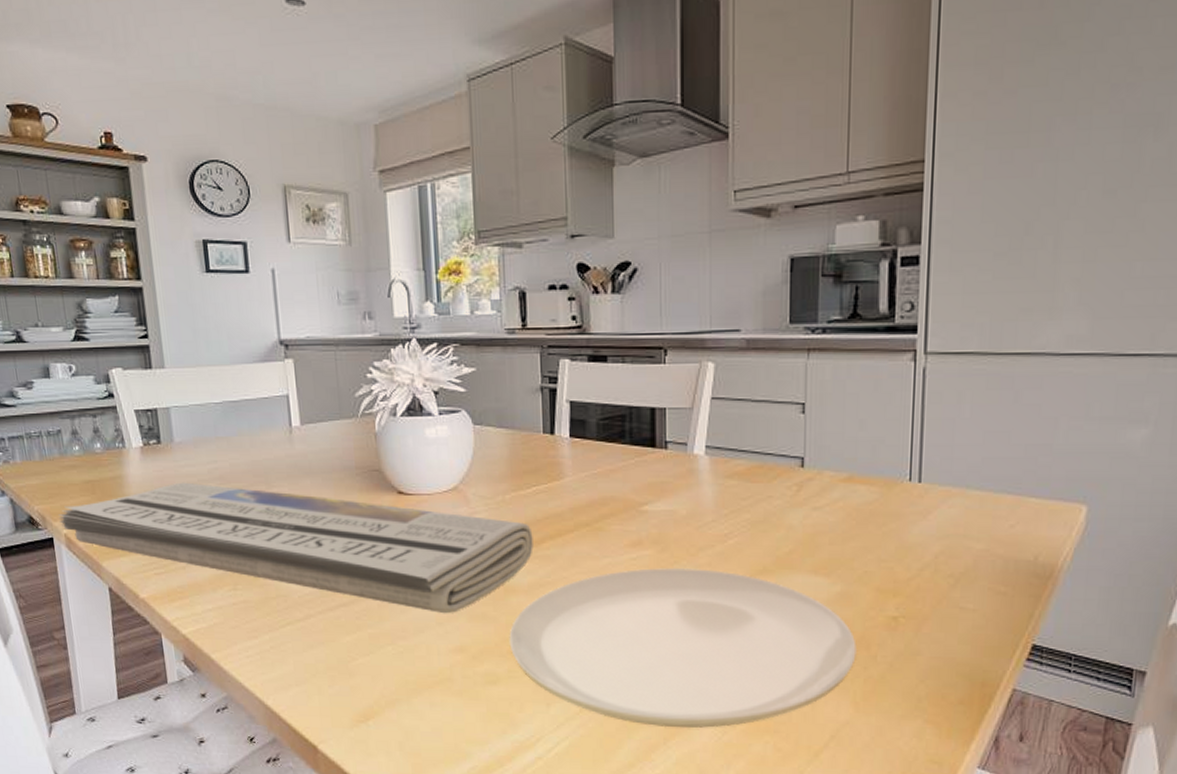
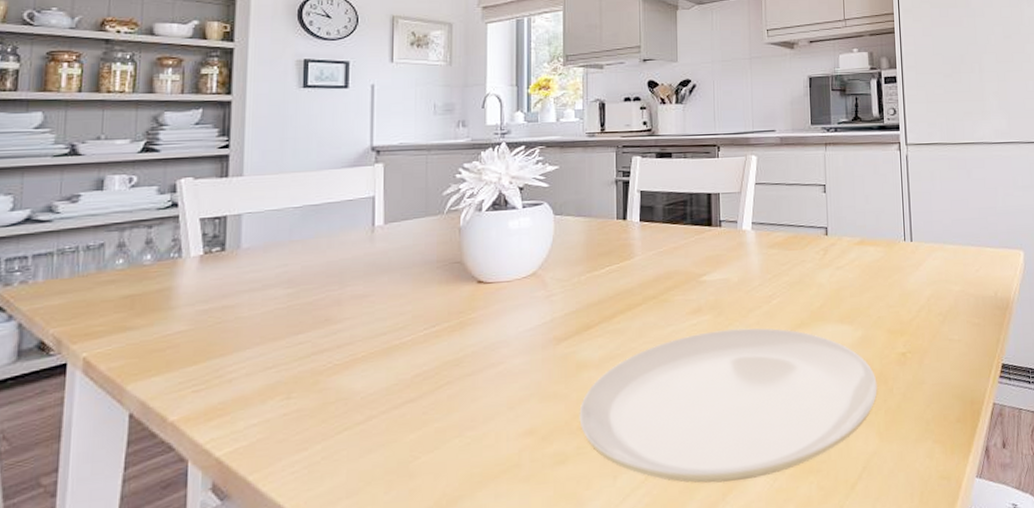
newspaper: present [58,482,533,614] -> none [79,288,605,398]

